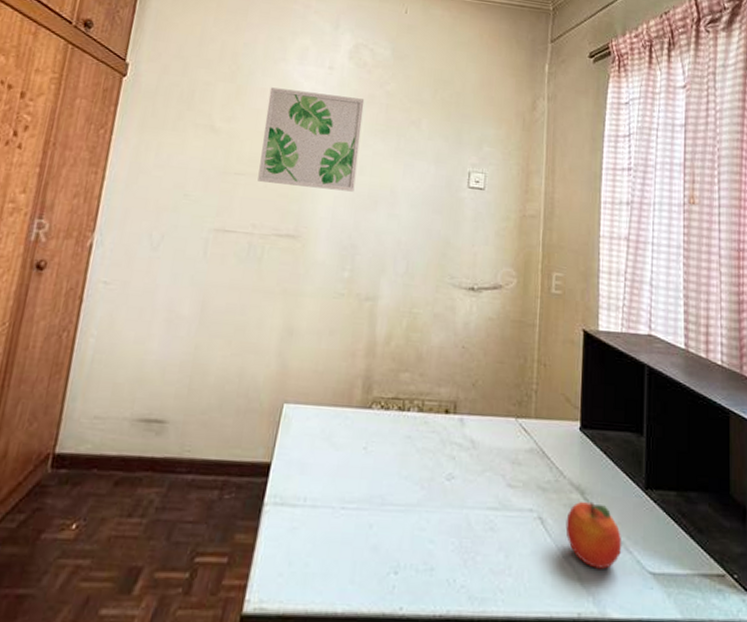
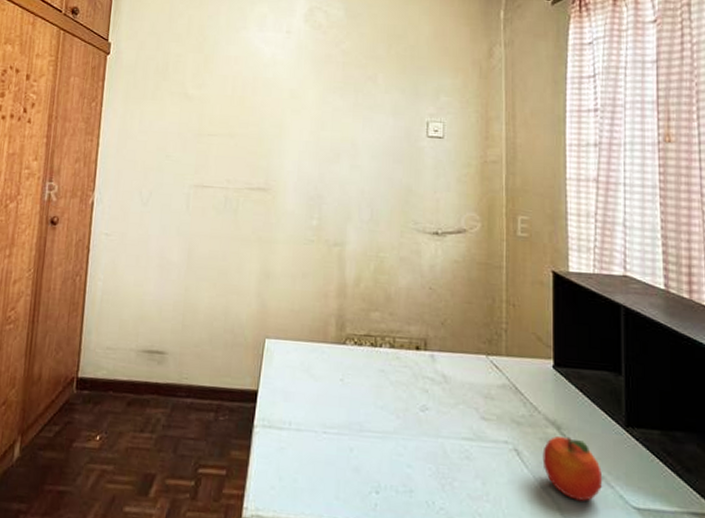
wall art: present [258,87,365,192] -> none [229,54,322,146]

